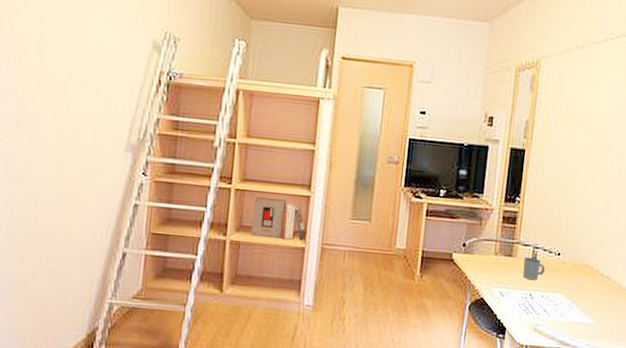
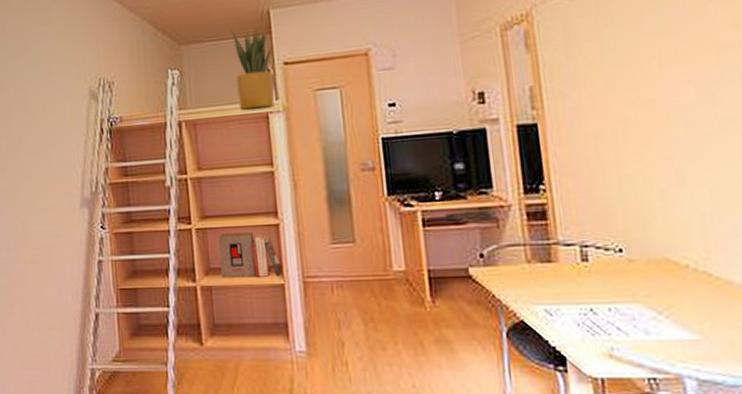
planter: none [295,17,336,95] -> present [231,28,275,111]
mug: present [522,257,545,281] -> none [570,260,605,290]

